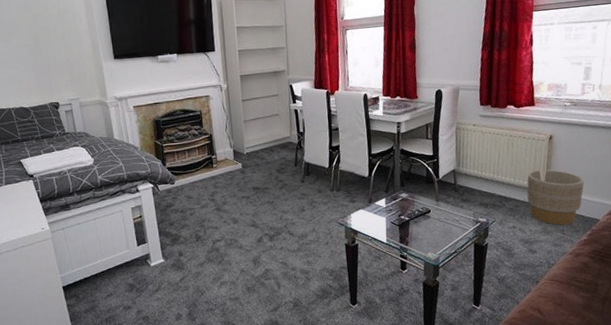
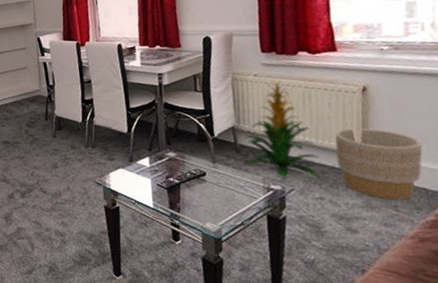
indoor plant: none [459,130,515,211] -> present [243,81,320,178]

